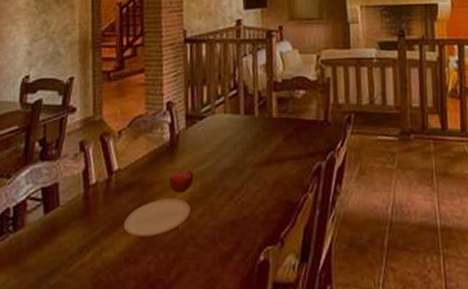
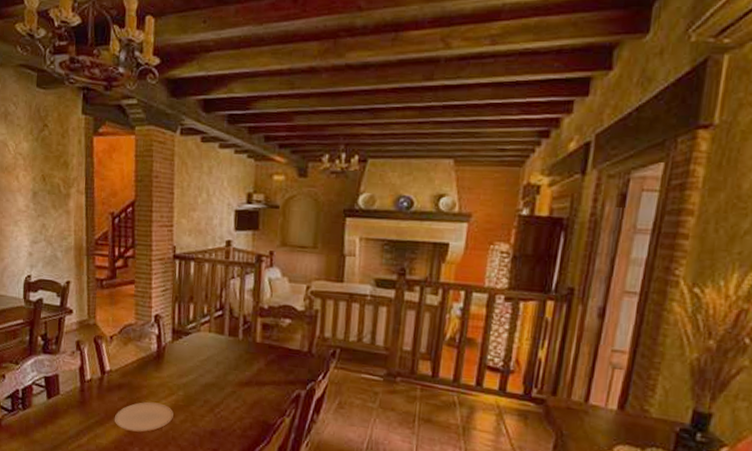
fruit: present [169,167,194,193] -> none [155,377,178,399]

